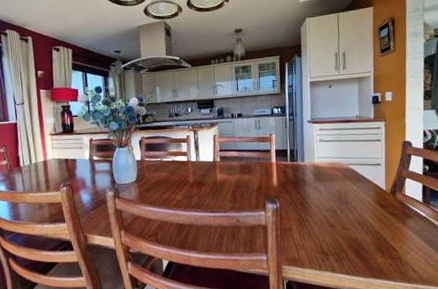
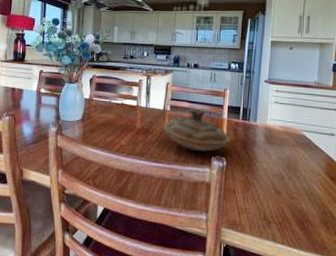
decorative bowl: none [215,157,282,197] -> present [163,109,231,152]

